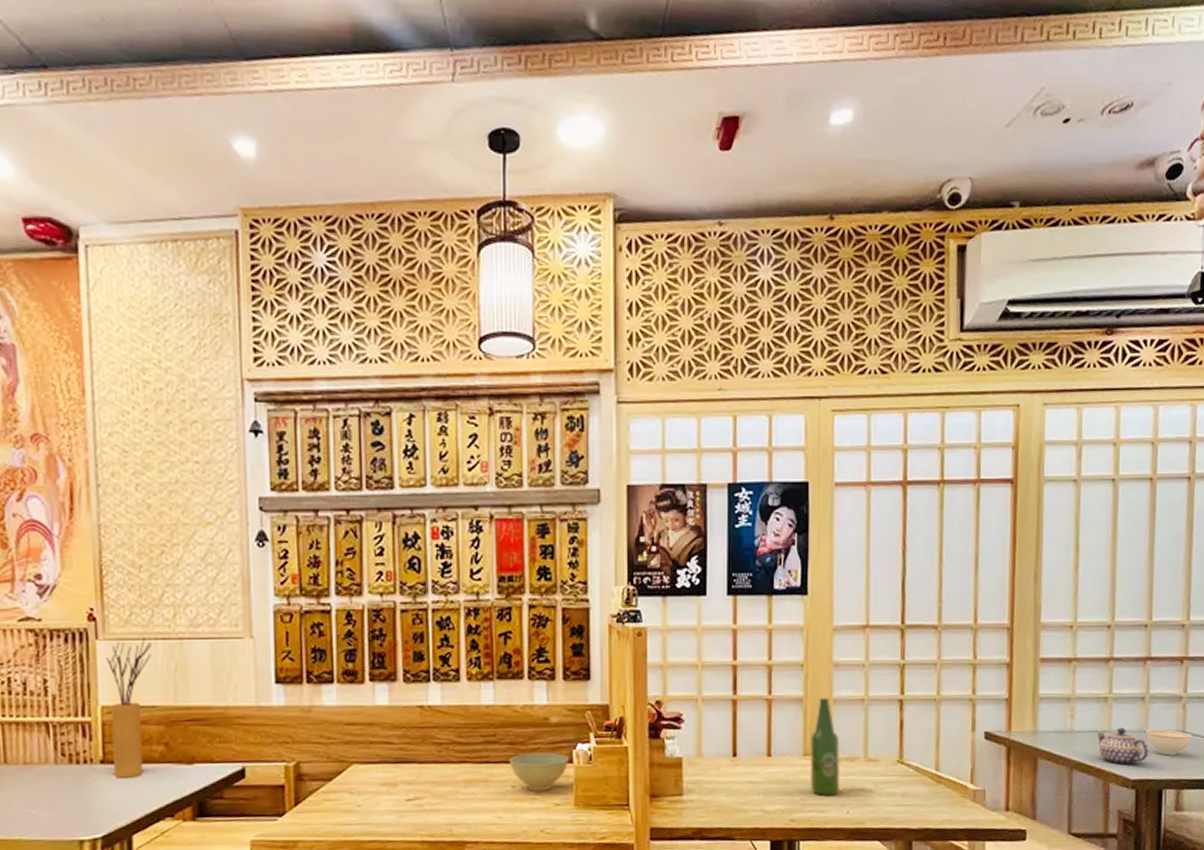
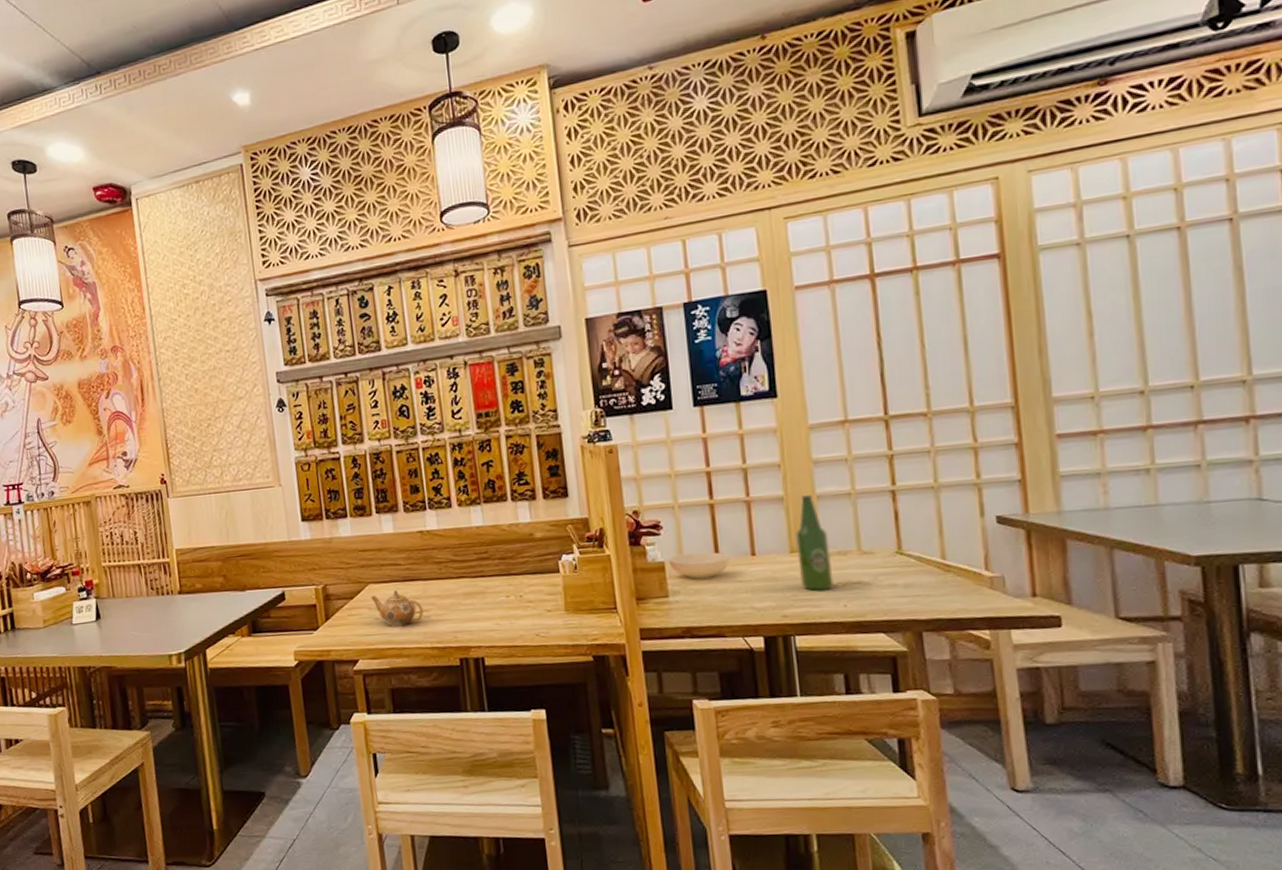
vase: present [106,637,153,780] -> none [176,493,210,606]
teapot: none [354,773,415,816] -> present [371,590,424,627]
bowl: present [509,752,570,791] -> none [501,564,557,600]
bowl: none [687,749,747,778] -> present [668,551,730,580]
teapot: present [1096,727,1150,765] -> none [1140,499,1215,540]
bowl: present [1146,729,1193,756] -> none [1207,498,1274,527]

